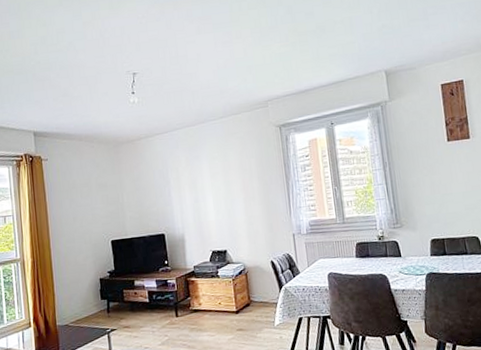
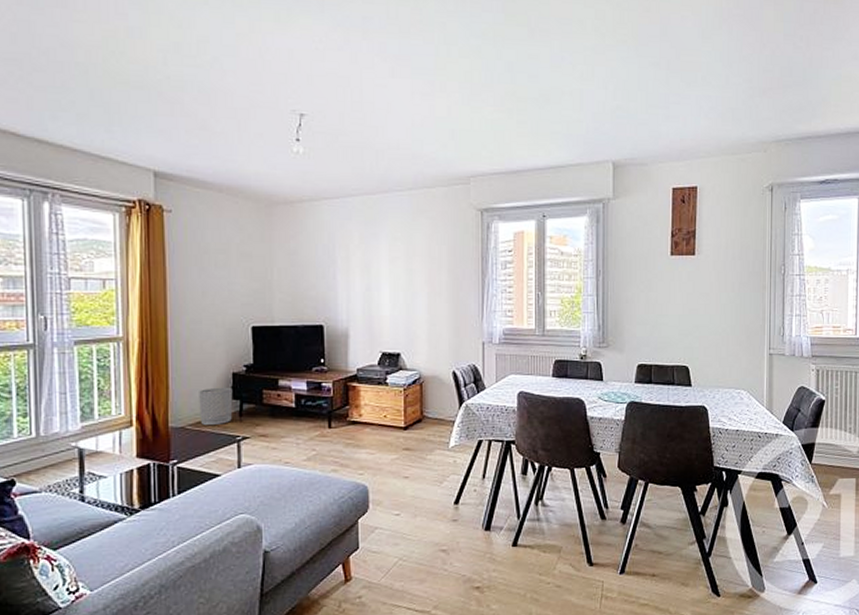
waste bin: none [76,290,102,322] -> present [199,387,233,425]

